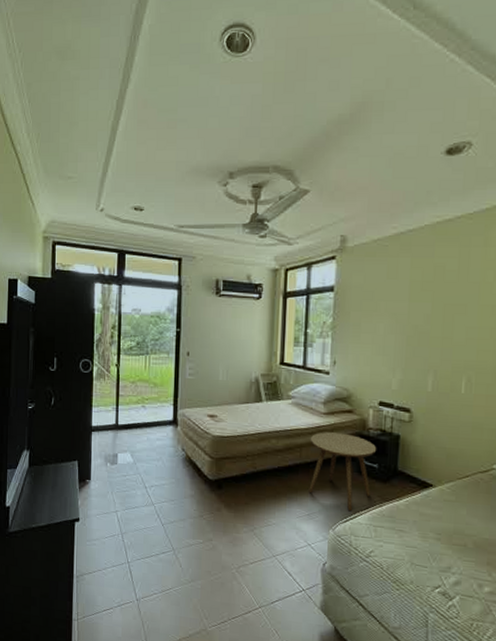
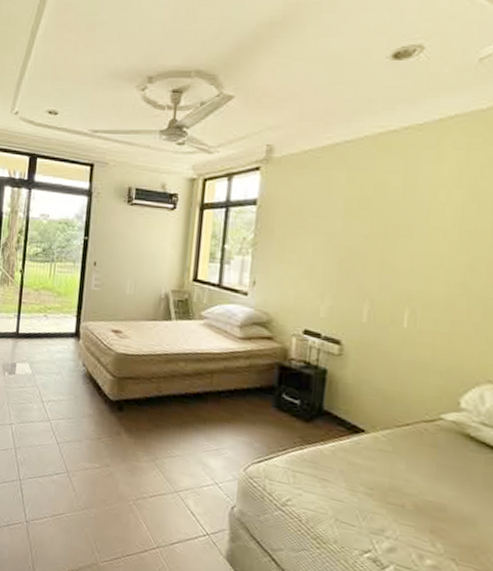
side table: present [309,432,377,512] -> none [218,358,300,451]

